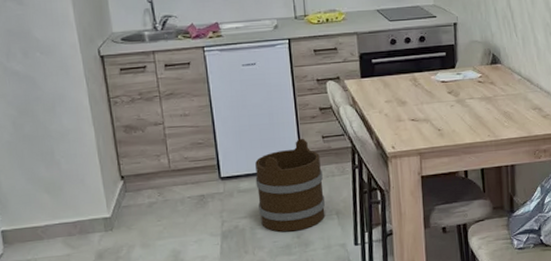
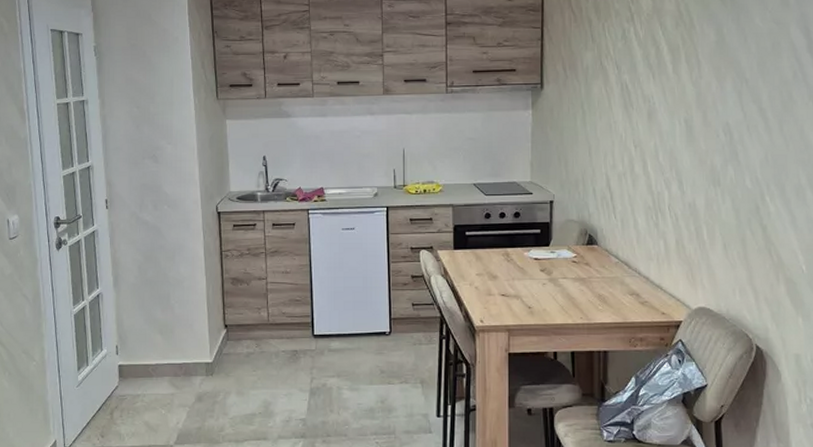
bucket: present [255,138,326,232] -> none [346,304,411,396]

